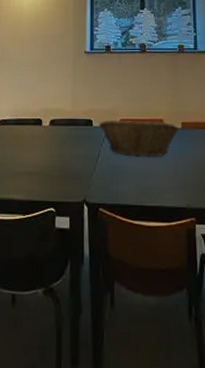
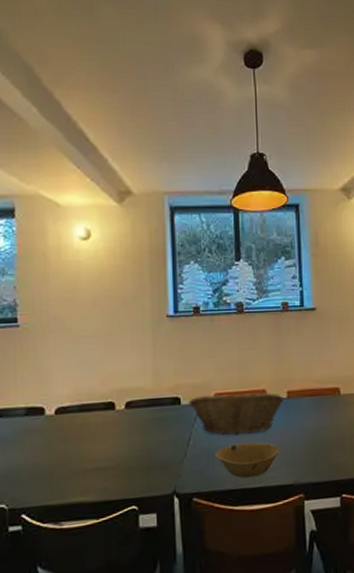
bowl: none [118,164,175,197] -> present [215,442,281,479]

